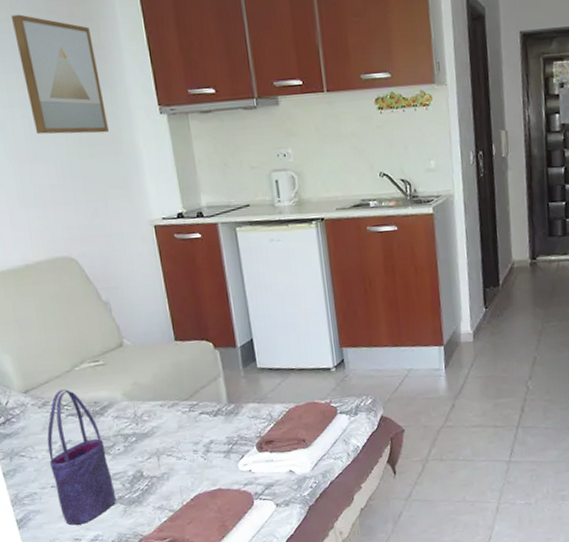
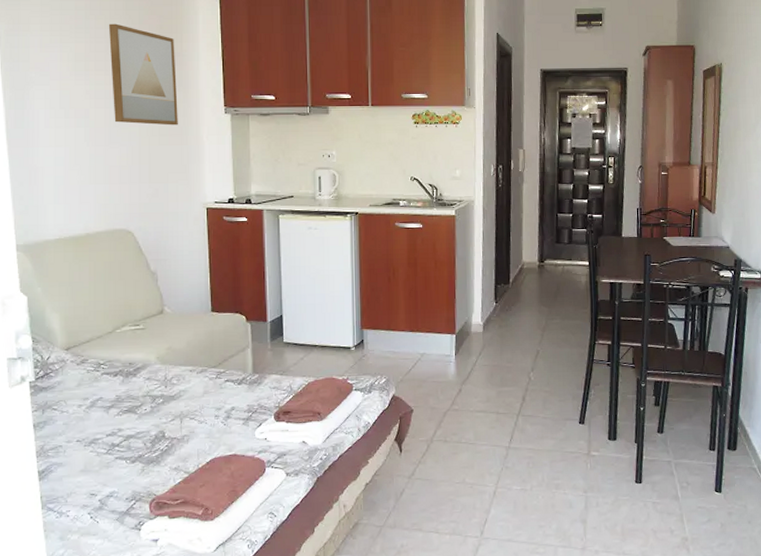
tote bag: present [47,389,116,525] -> none [79,349,135,480]

